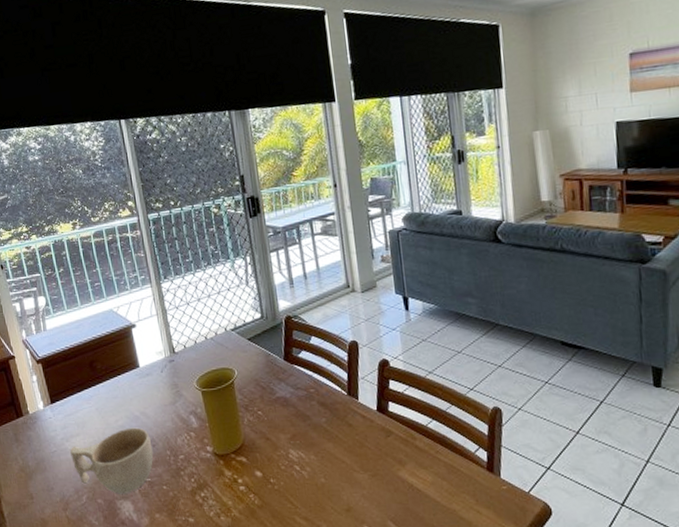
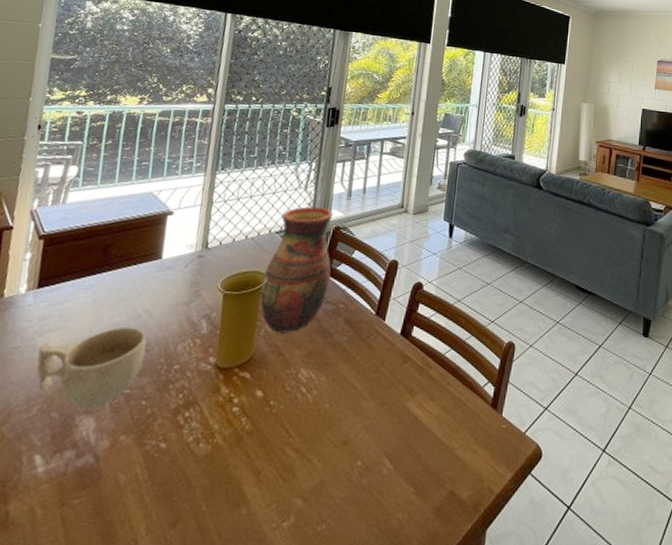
vase: none [231,299,296,421] -> present [259,206,332,334]

